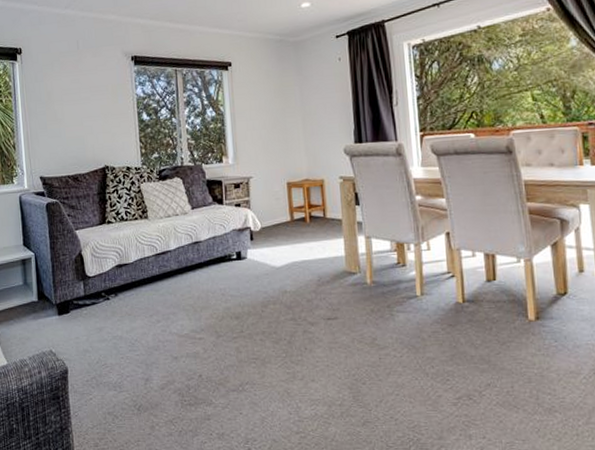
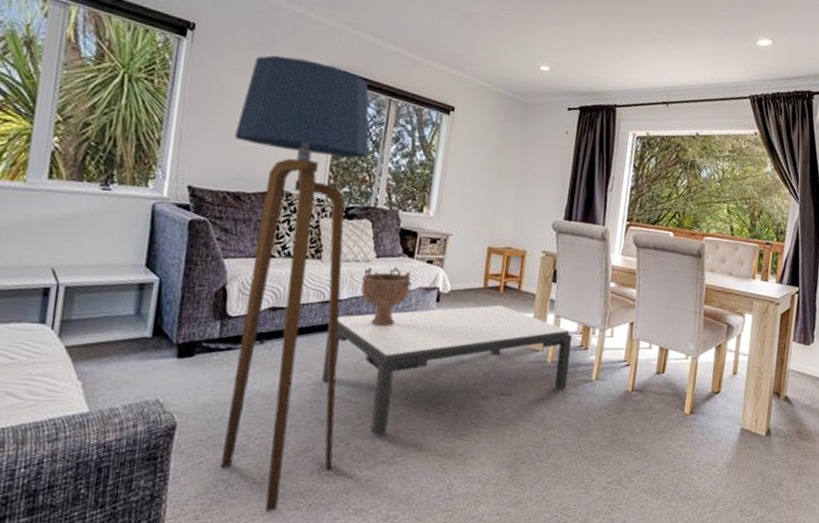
floor lamp: none [64,53,191,438] -> present [220,55,370,512]
coffee table: none [164,235,392,367] -> present [321,305,573,436]
decorative bowl: none [183,215,226,269] -> present [361,267,412,326]

